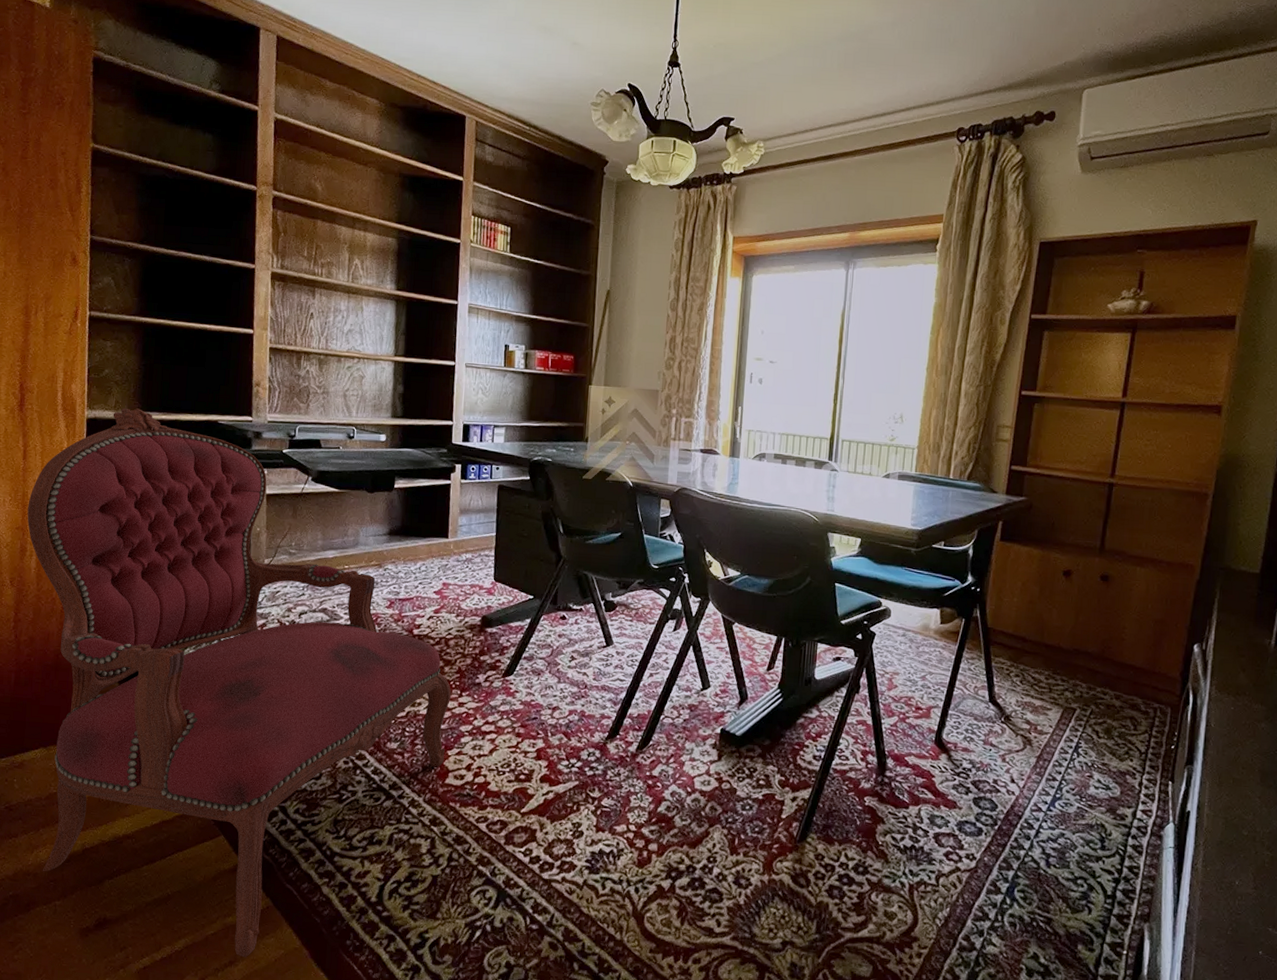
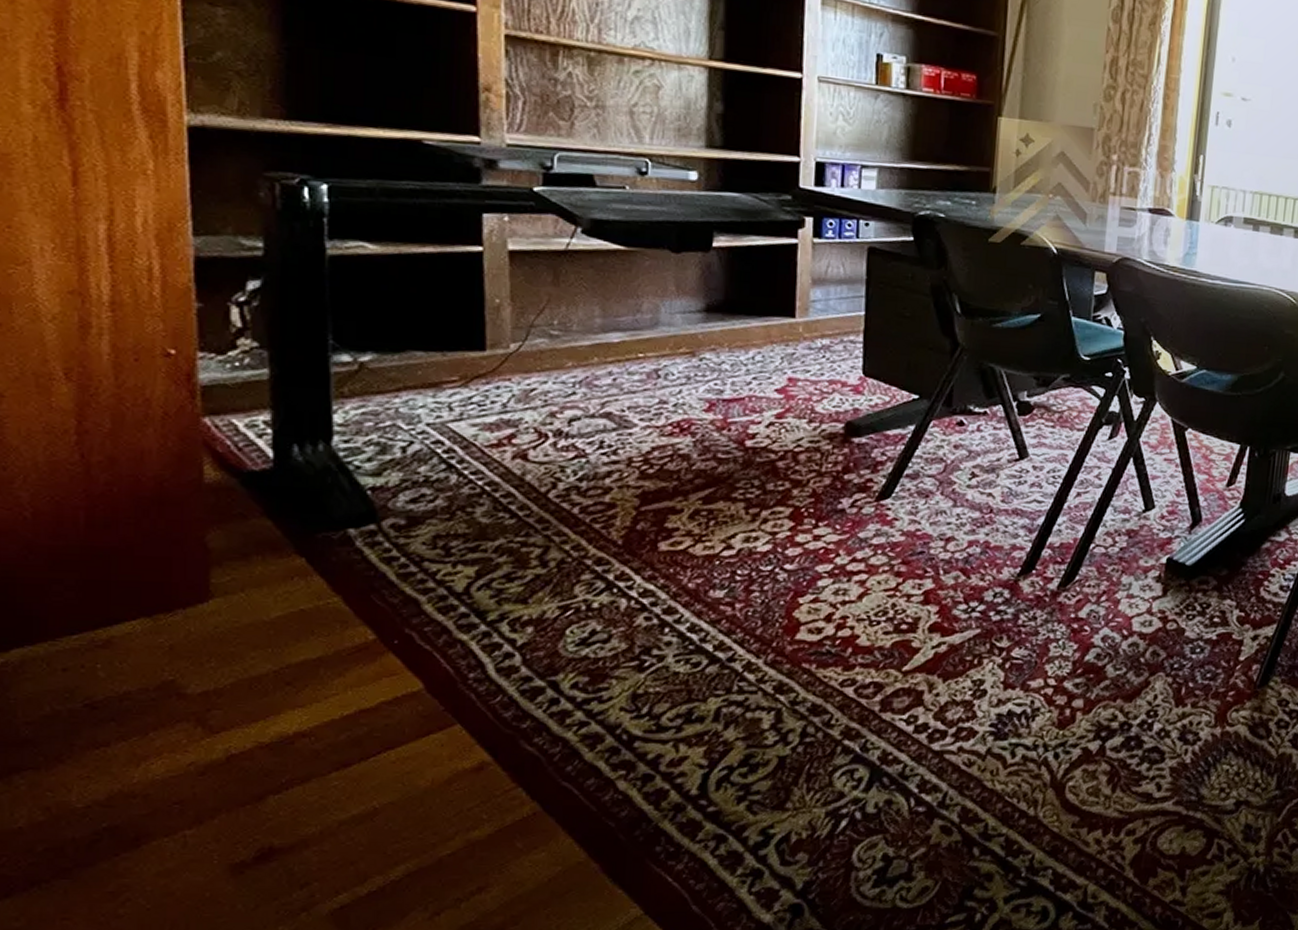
armchair: present [27,408,452,958] -> none [88,114,803,881]

